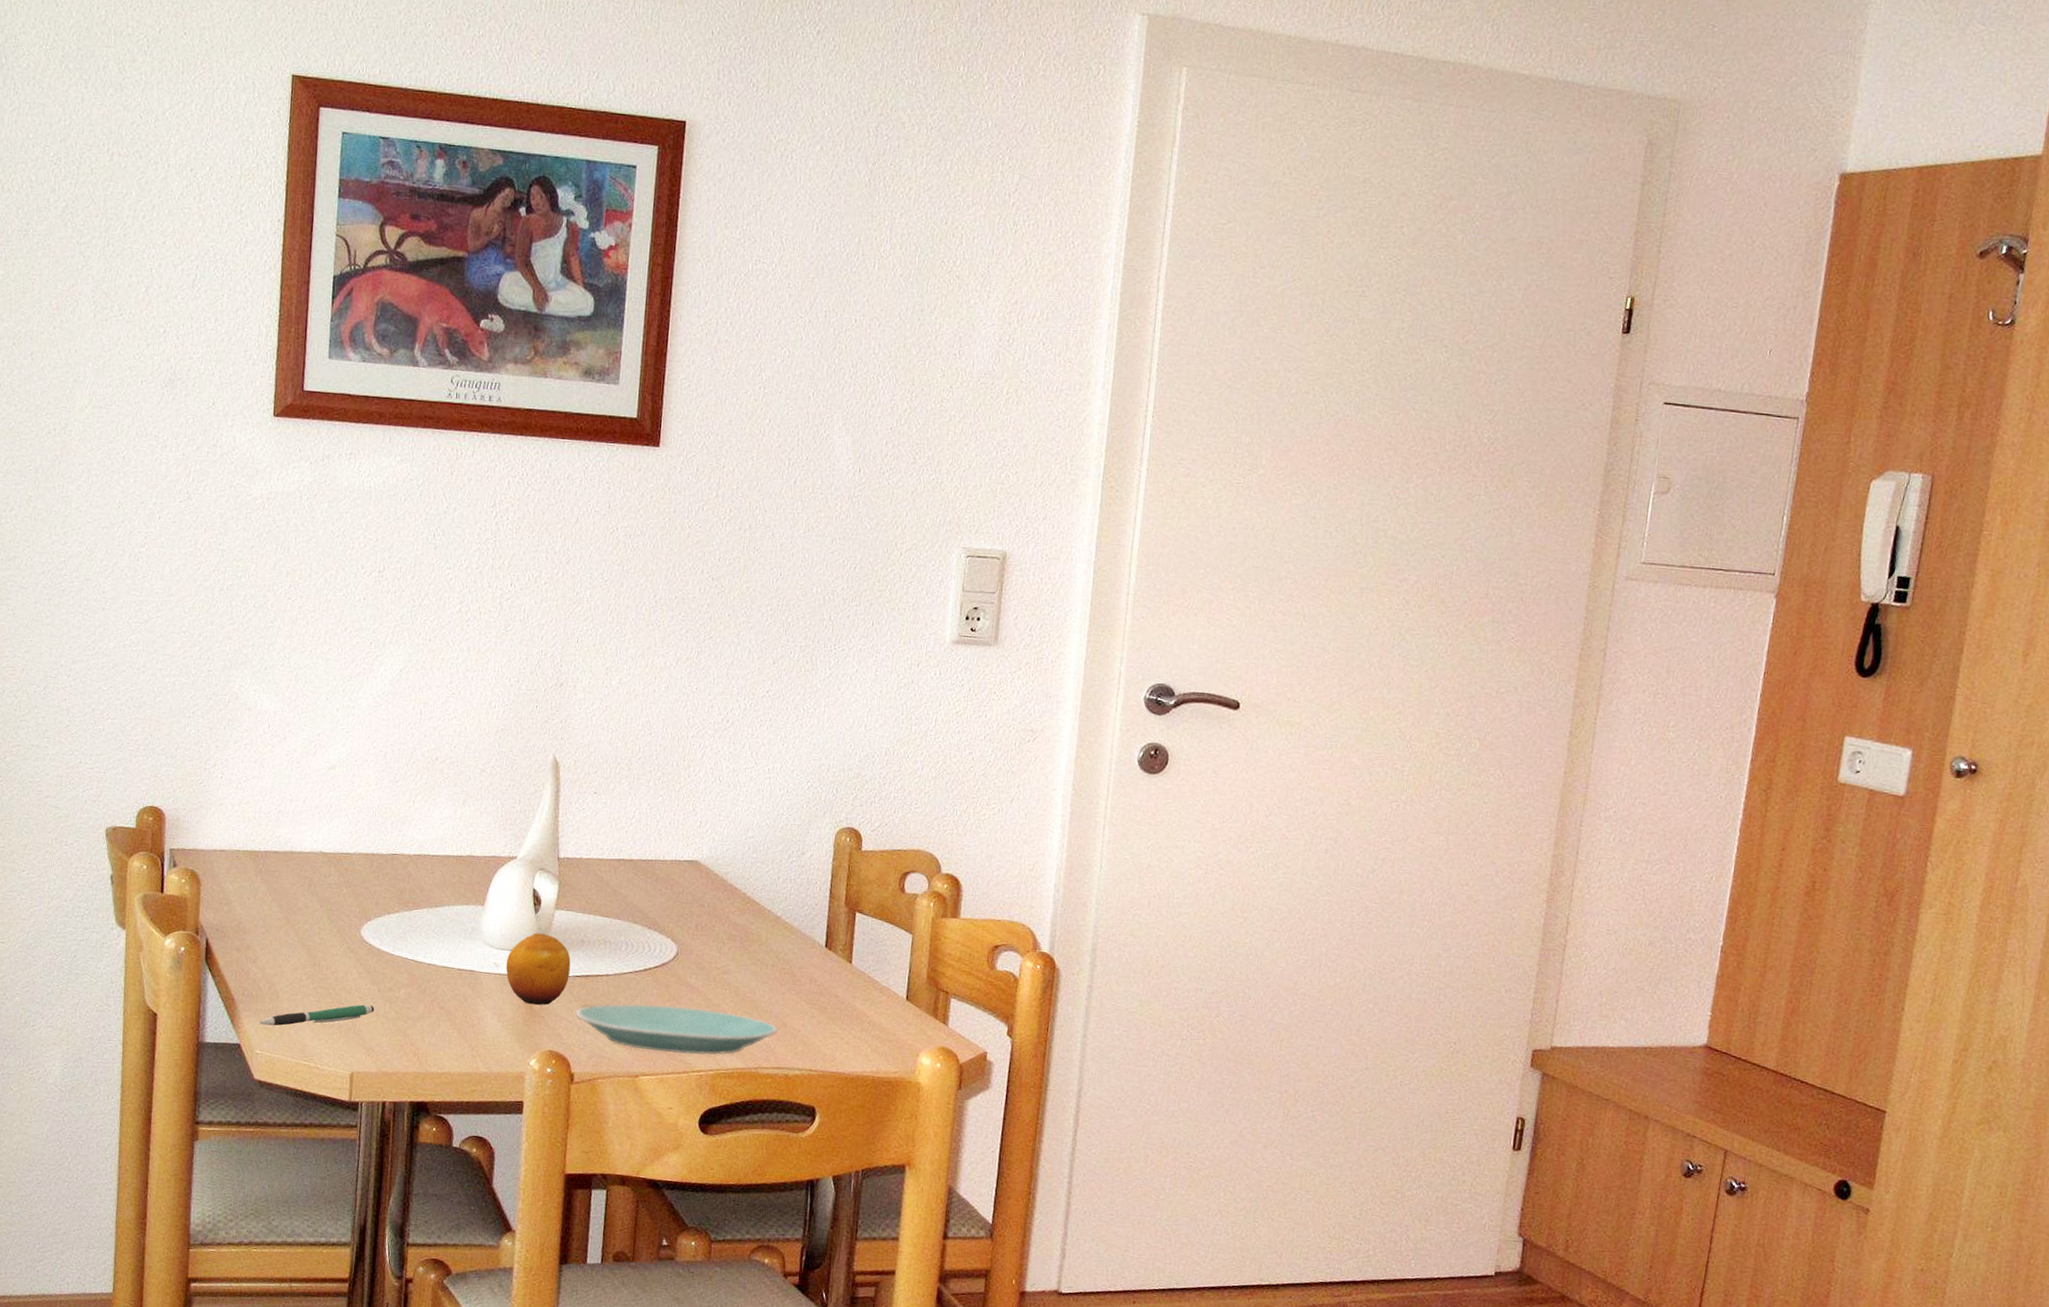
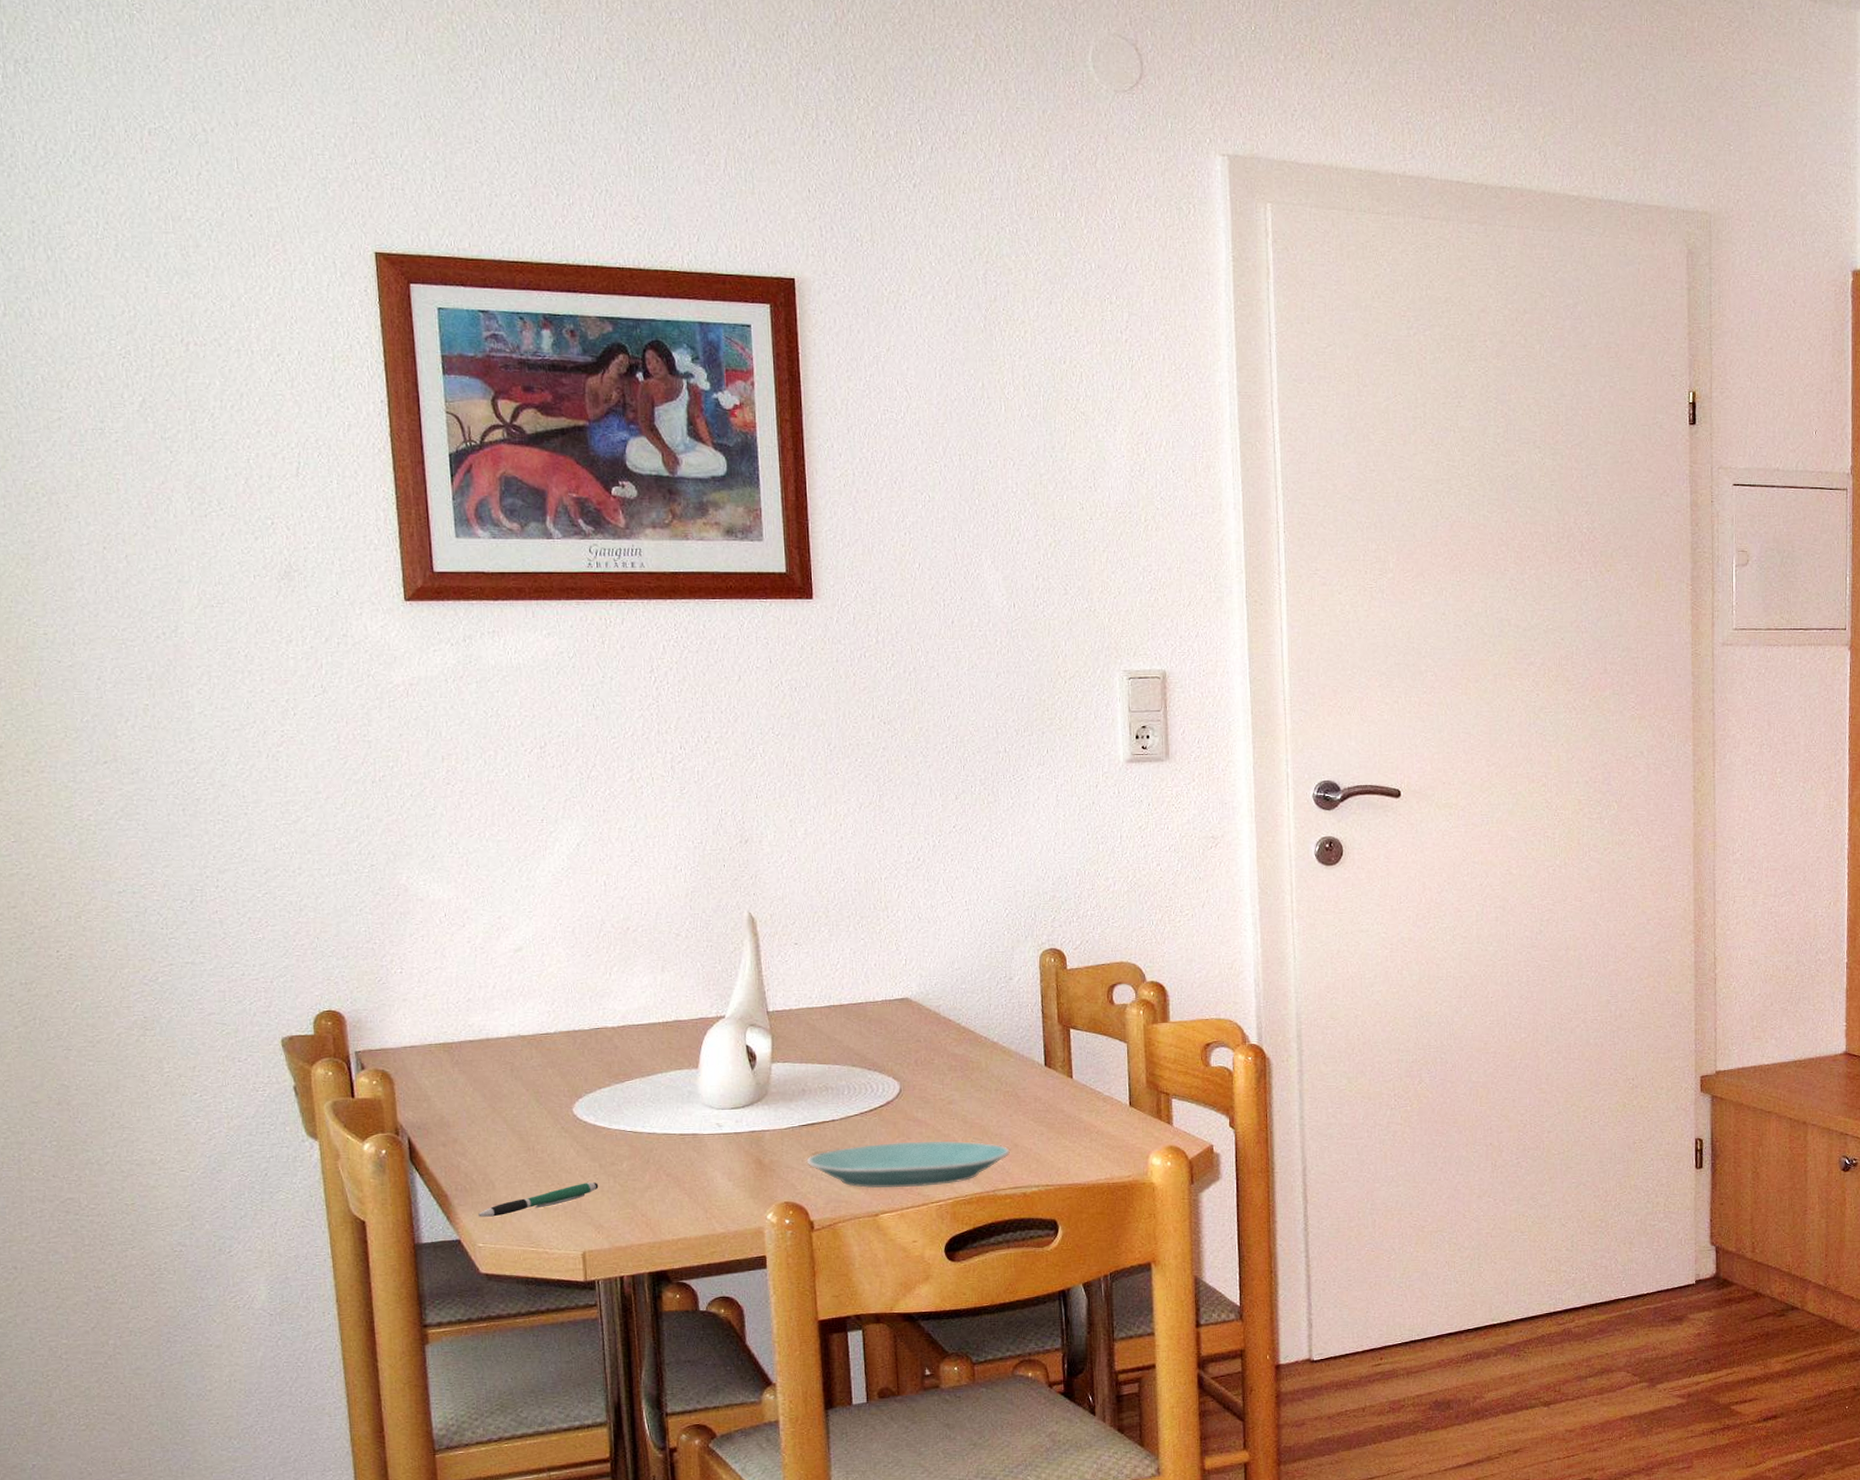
fruit: present [505,933,571,1005] -> none [728,1088,795,1159]

